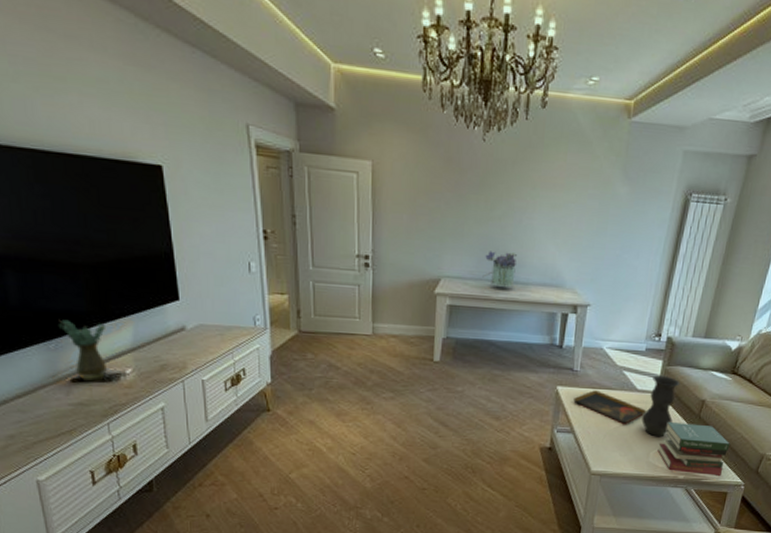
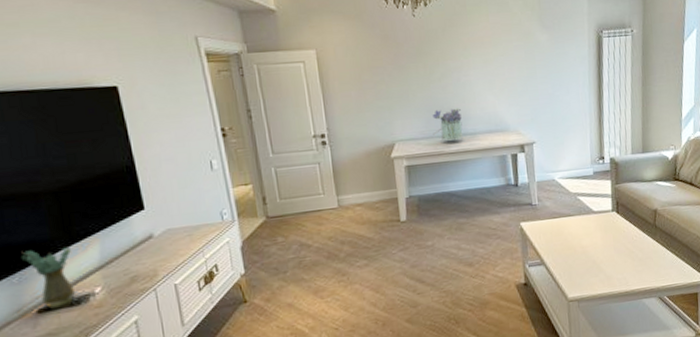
decorative tray: present [573,390,647,424] -> none [538,219,607,247]
vase: present [641,375,681,438] -> none [604,193,632,253]
books: present [657,422,730,476] -> none [624,232,689,282]

